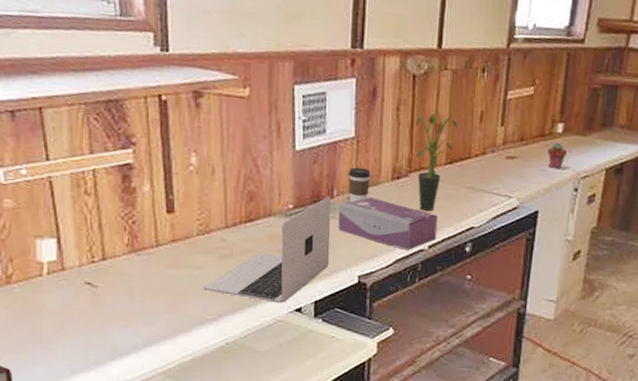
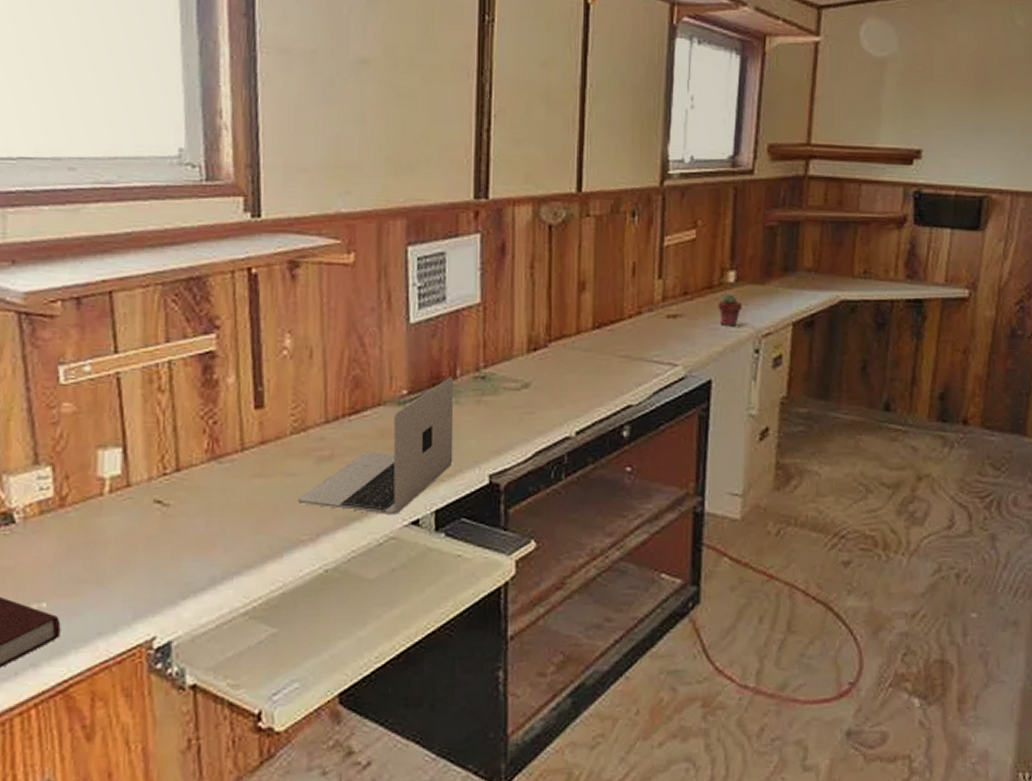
tissue box: present [338,197,438,251] -> none [463,376,586,440]
coffee cup: present [348,167,371,202] -> none [473,340,502,383]
potted plant: present [416,109,458,211] -> none [555,263,606,388]

